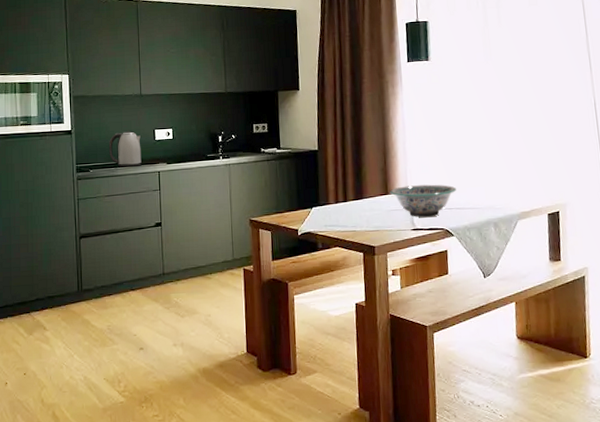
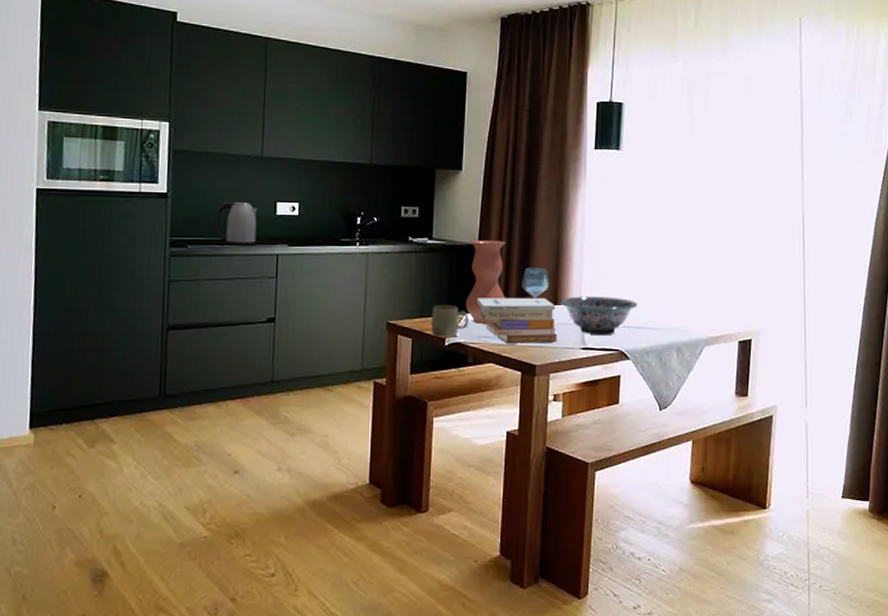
mug: none [284,202,316,229] -> present [430,305,469,337]
vase: none [312,145,344,215] -> present [465,240,506,324]
books: none [320,189,391,230] -> present [476,297,557,343]
wine glass: none [356,164,380,192] -> present [521,267,550,300]

